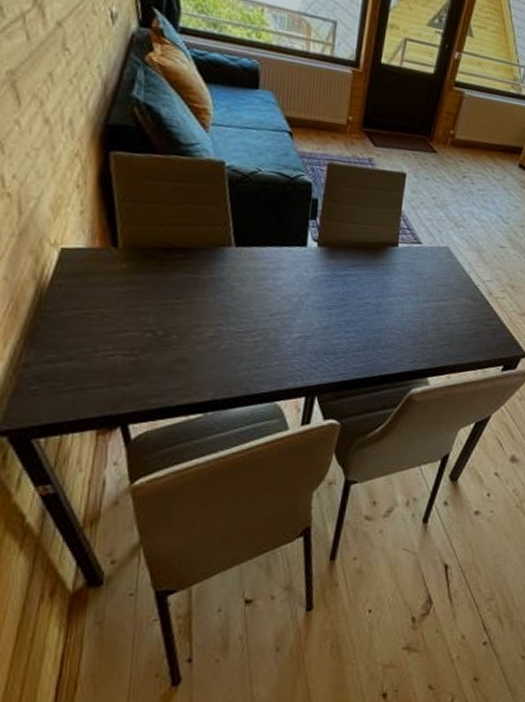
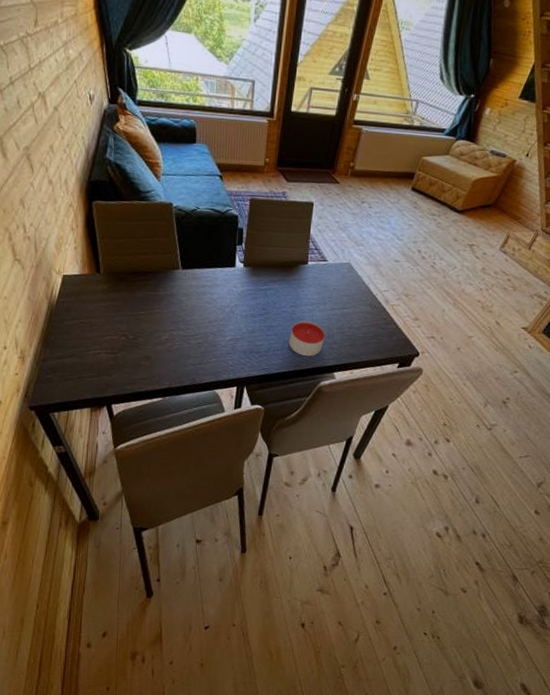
candle: none [372,314,418,358] -> present [288,321,325,356]

